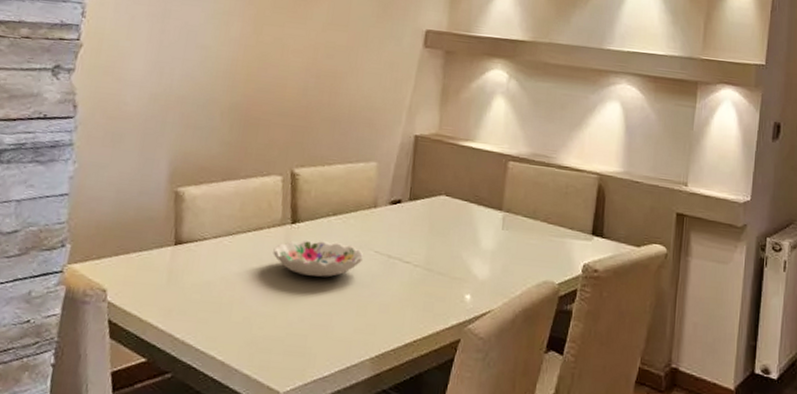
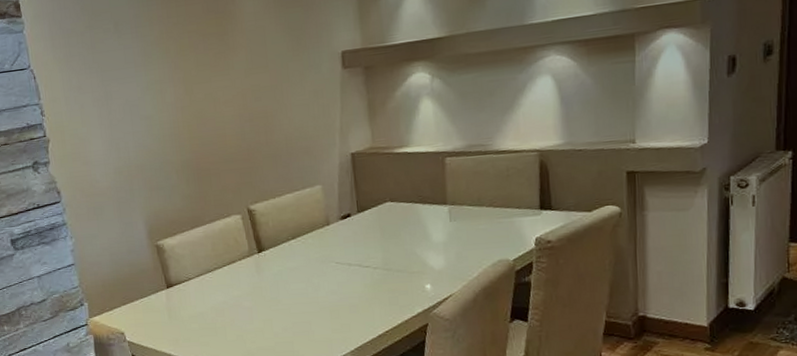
decorative bowl: present [273,239,364,277] -> none [248,260,327,294]

